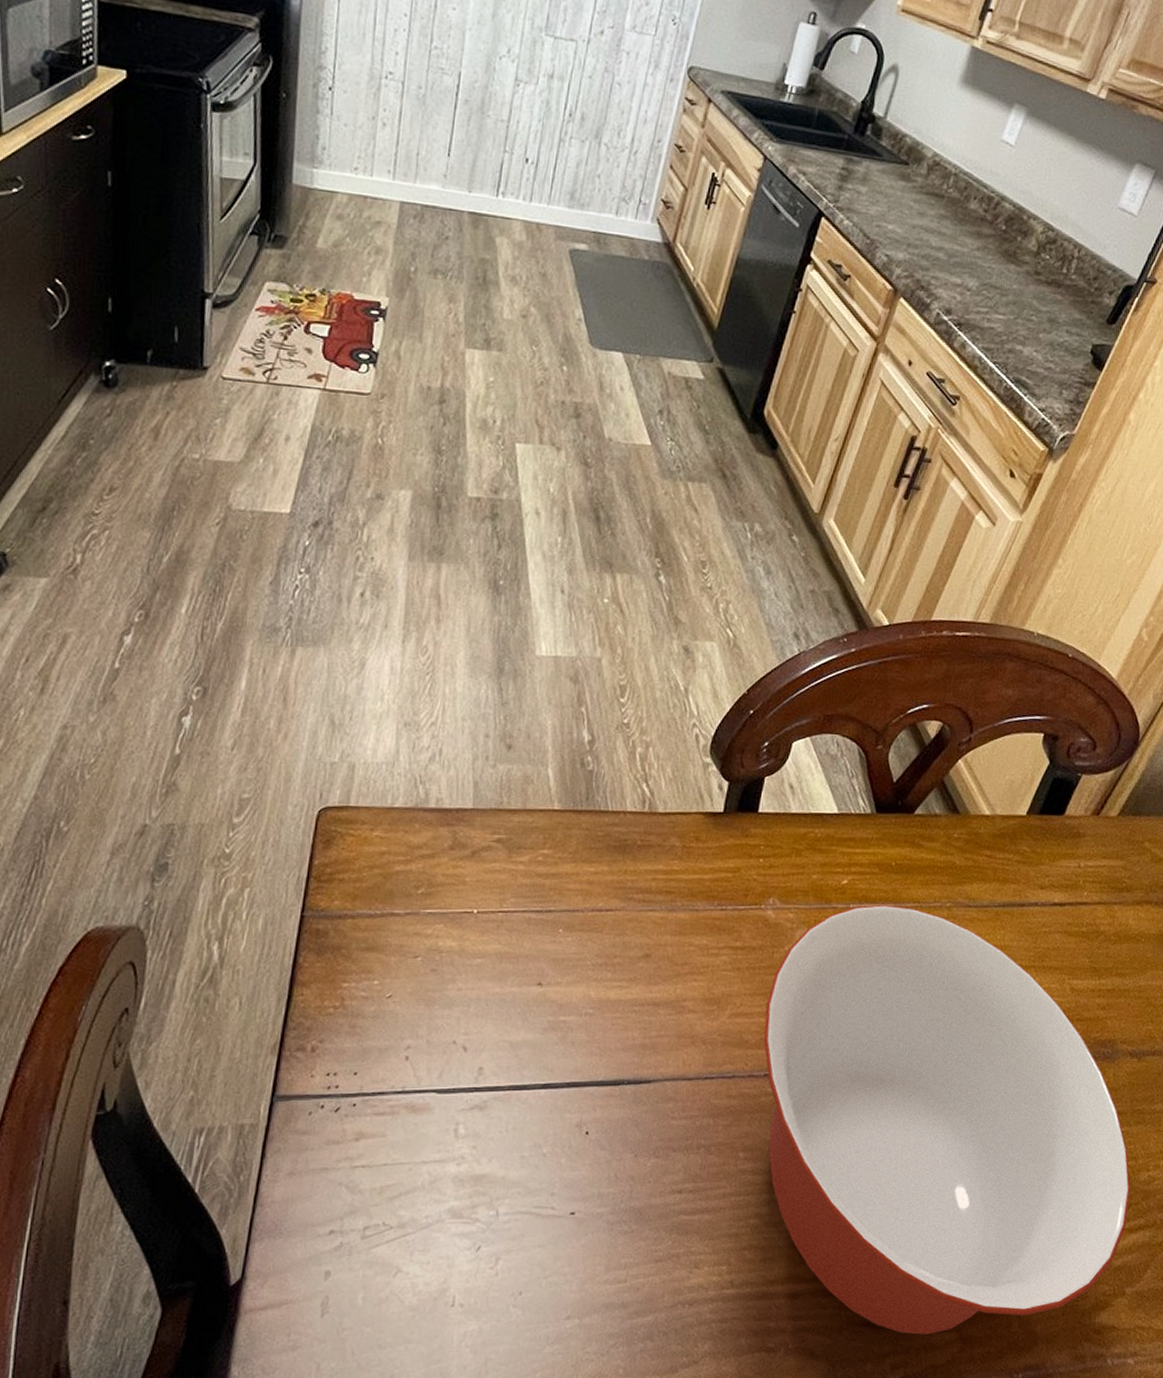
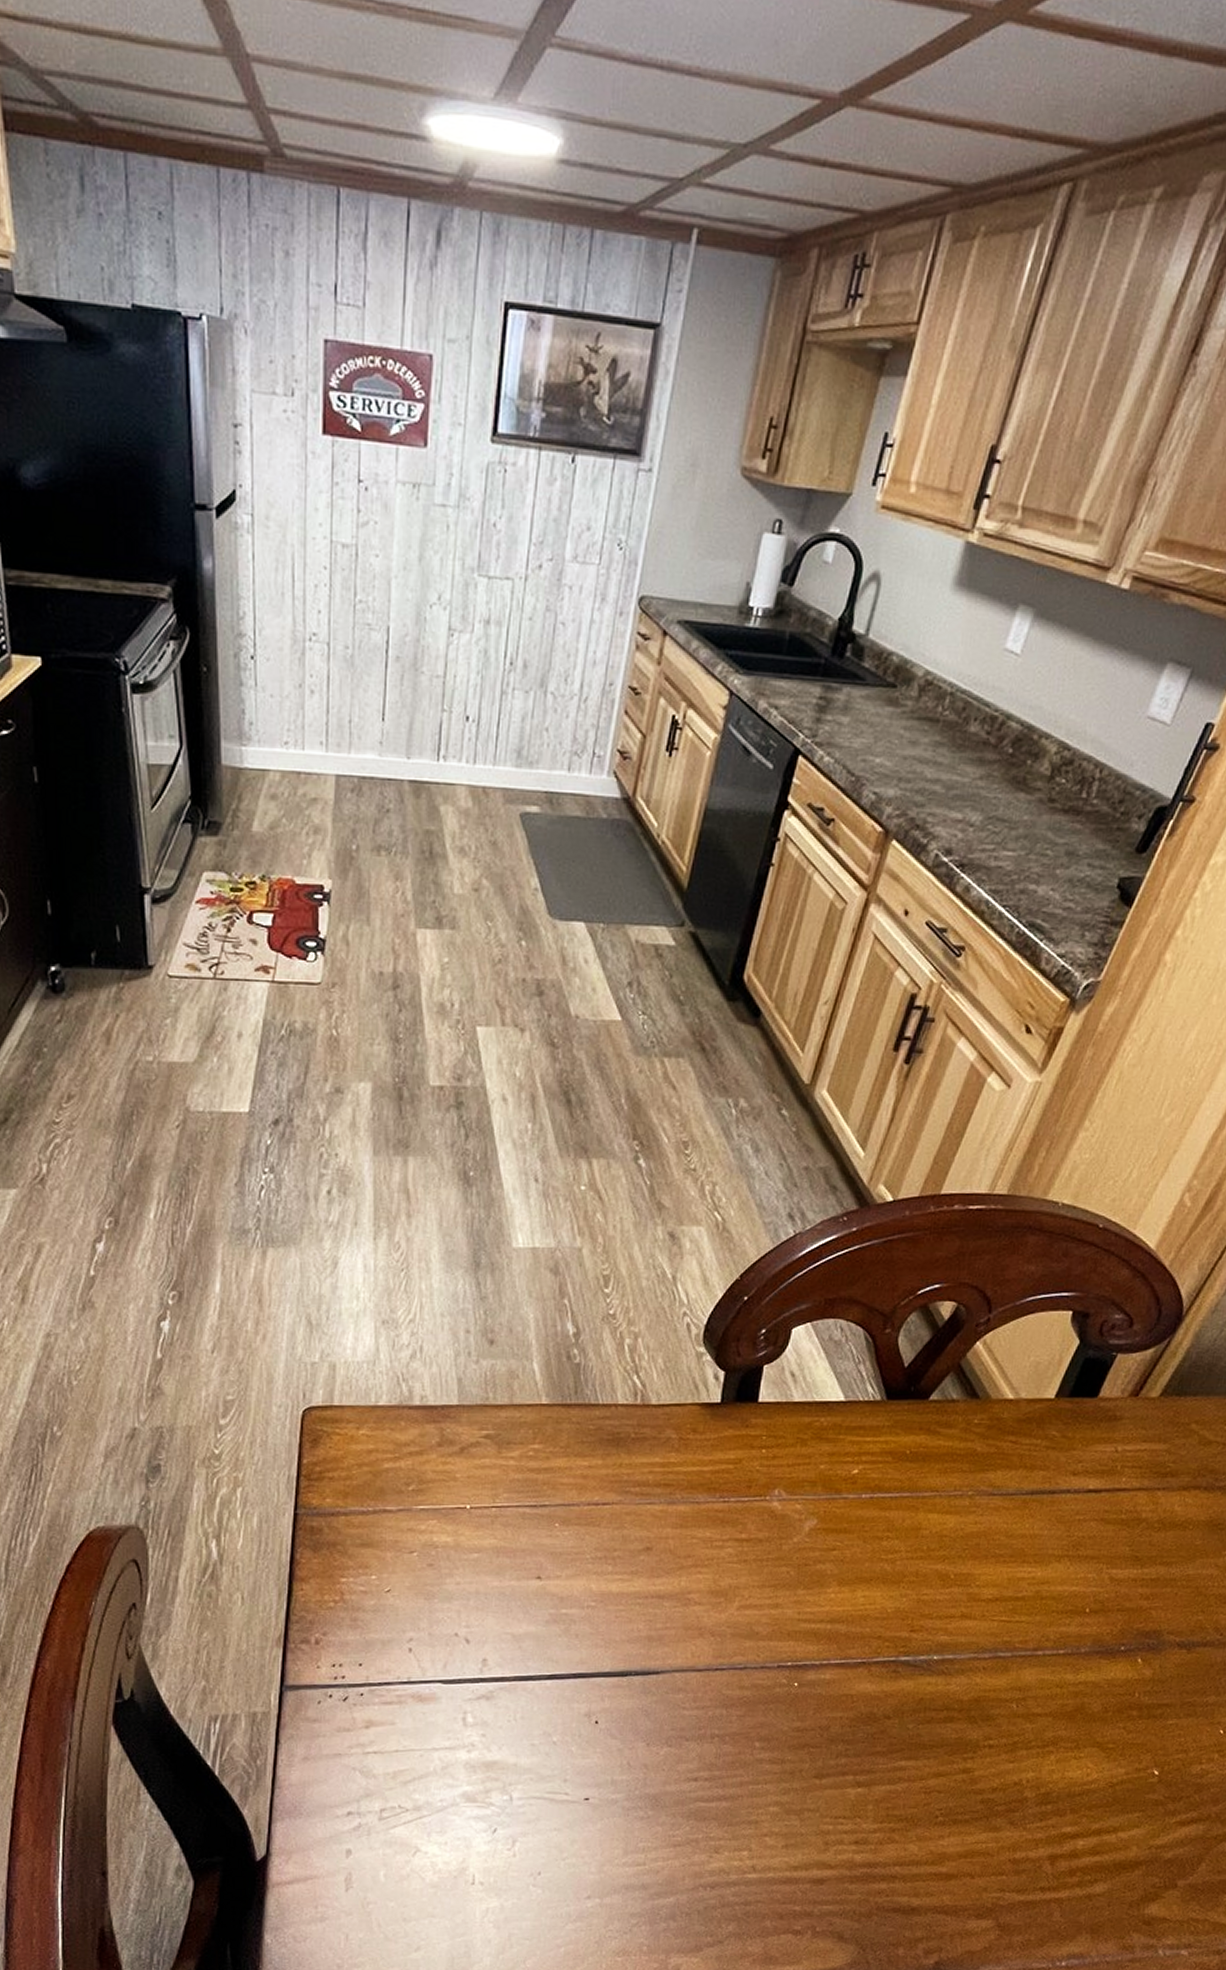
mixing bowl: present [763,904,1131,1335] -> none [775,1494,1181,1921]

